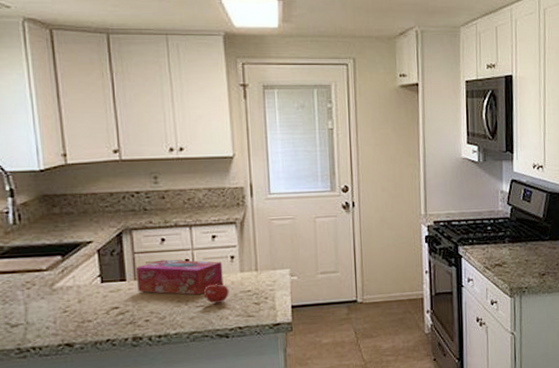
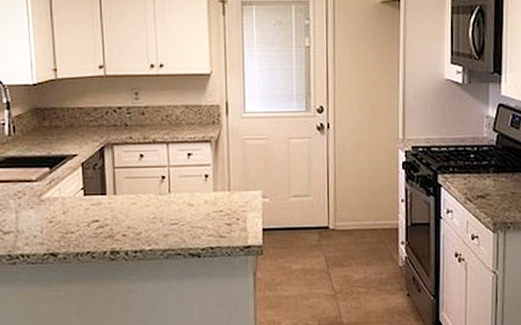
tissue box: present [135,259,224,295] -> none [115,175,197,213]
fruit: present [203,284,229,304] -> none [178,202,202,222]

